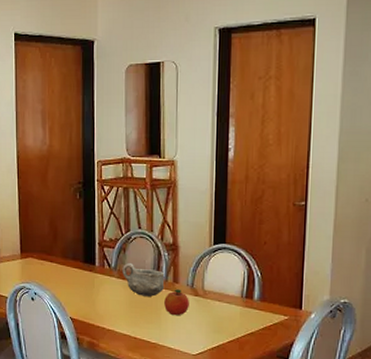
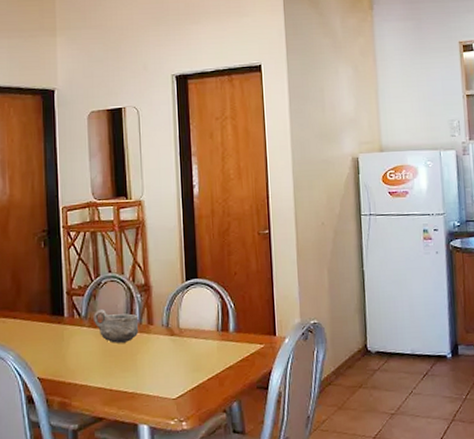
fruit: present [164,289,189,316] -> none [140,330,166,360]

